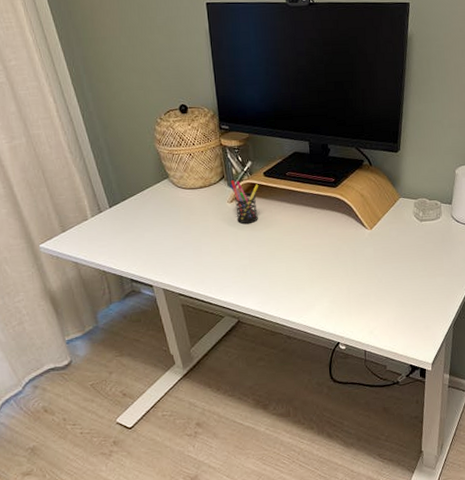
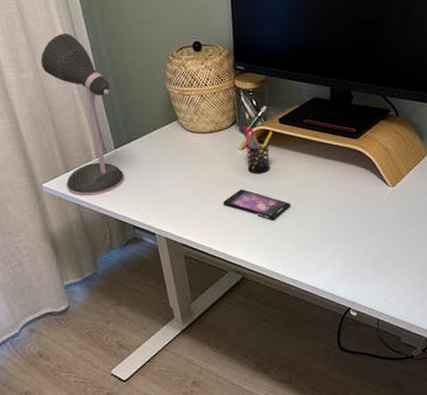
desk lamp: none [32,100,121,255] -> present [41,33,125,197]
smartphone: none [216,239,280,266] -> present [223,189,292,220]

